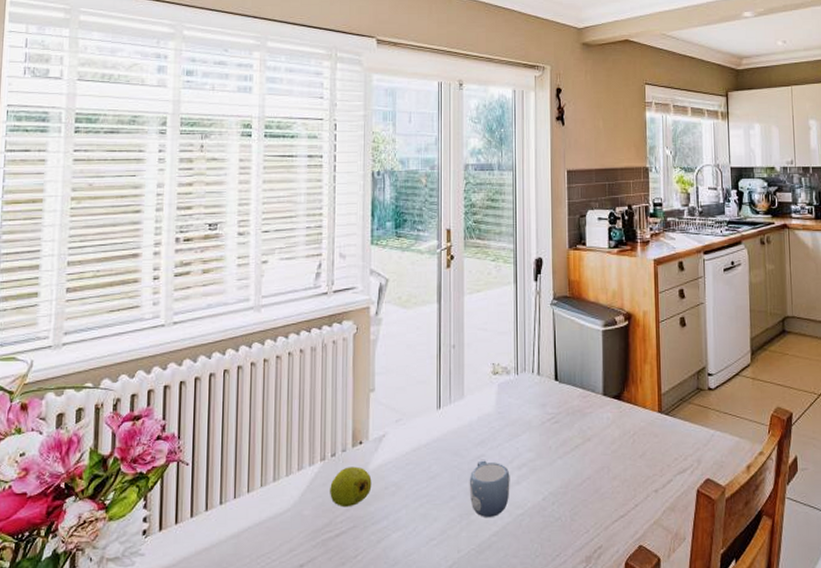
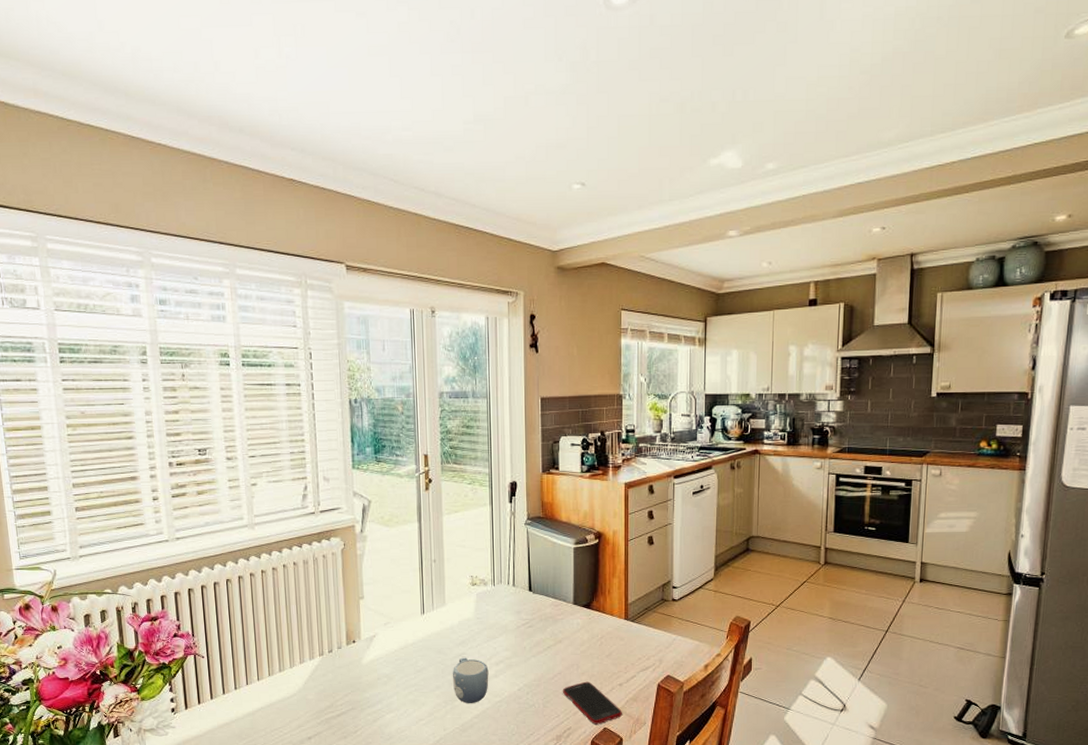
fruit: present [330,466,372,508] -> none [329,661,366,694]
cell phone: none [593,487,659,542] -> present [563,681,622,725]

